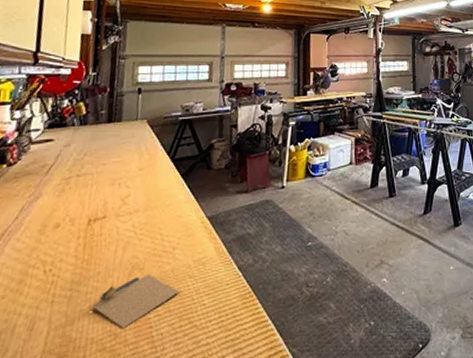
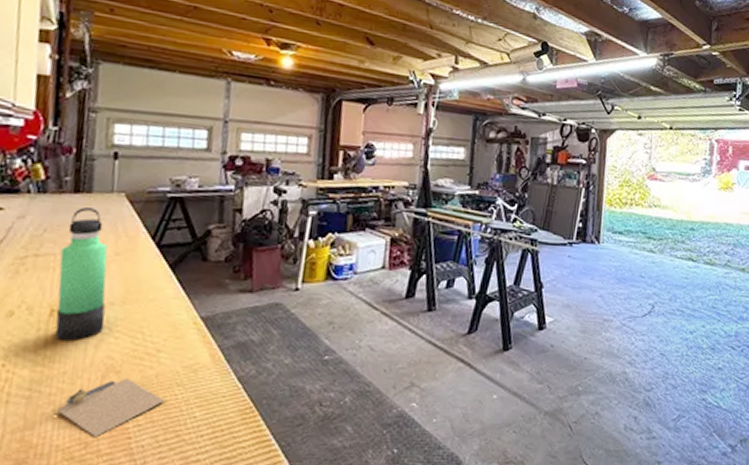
thermos bottle: none [91,134,133,245] -> present [55,207,108,341]

